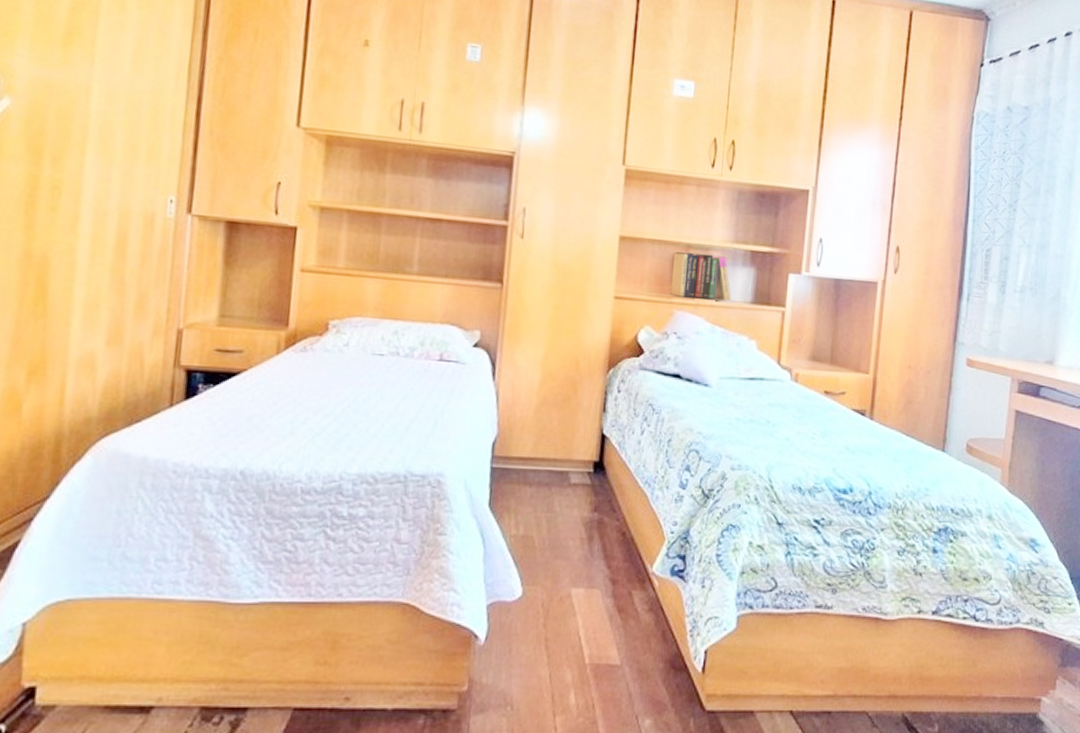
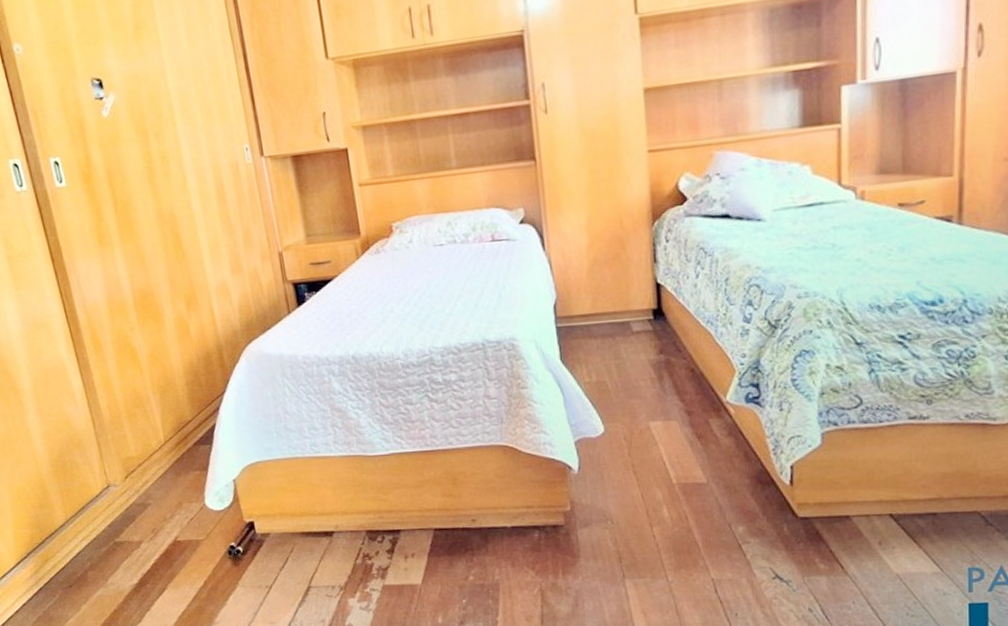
books: present [670,252,732,301] -> none [704,84,776,138]

